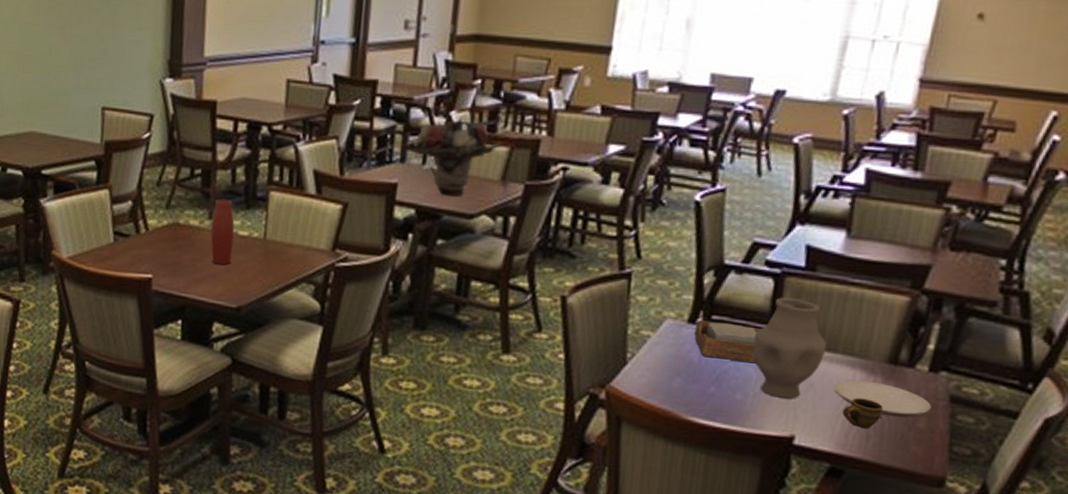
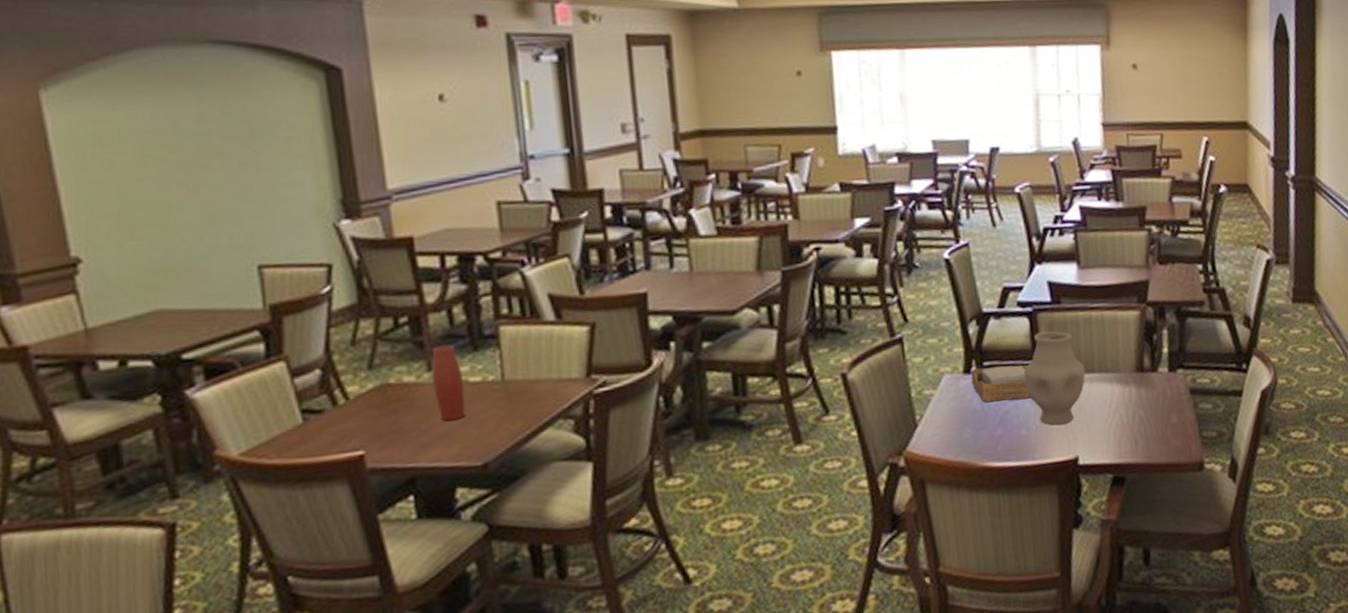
flower arrangement: present [407,116,501,197] -> none [649,213,749,296]
plate: present [834,380,932,417] -> none [1099,390,1178,419]
cup: present [842,397,883,429] -> none [1111,407,1142,436]

